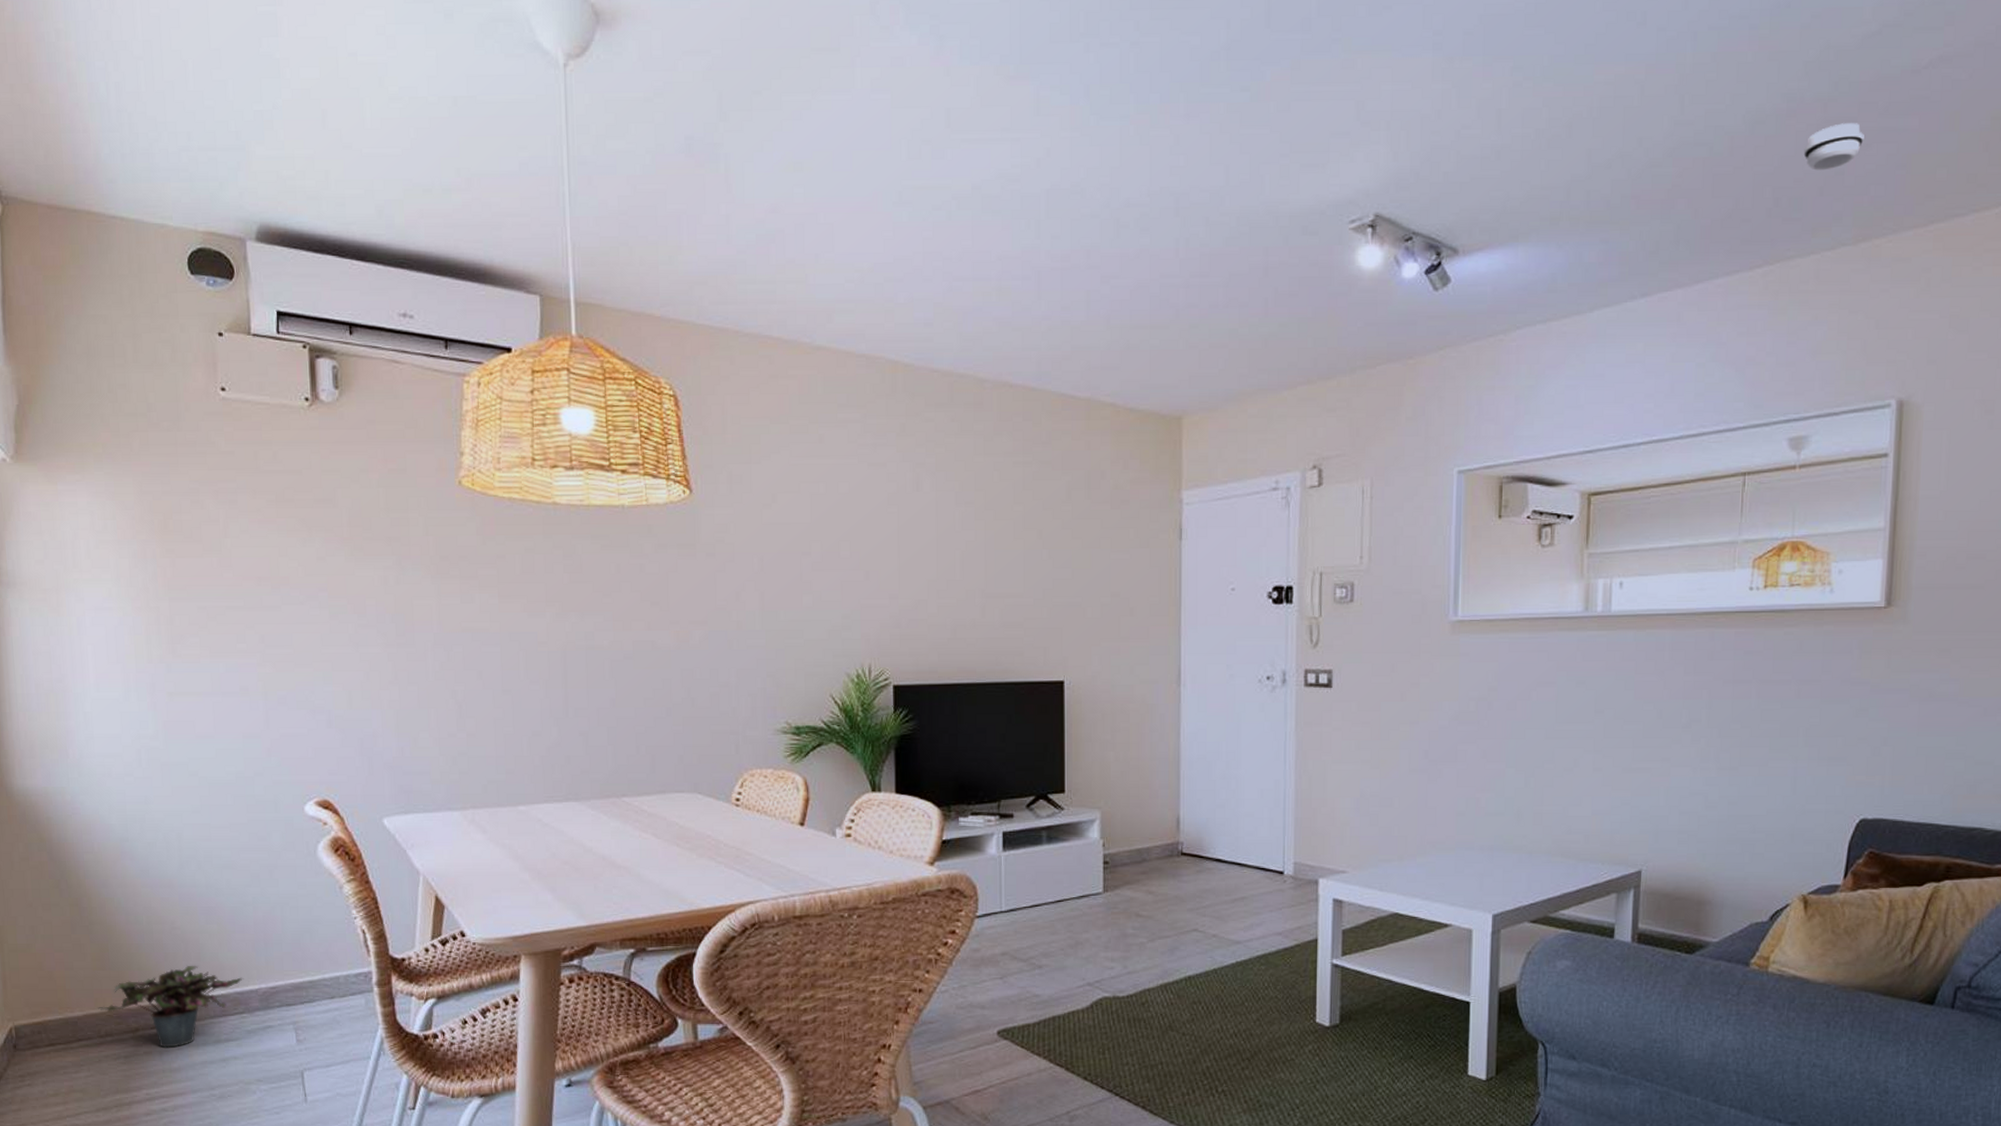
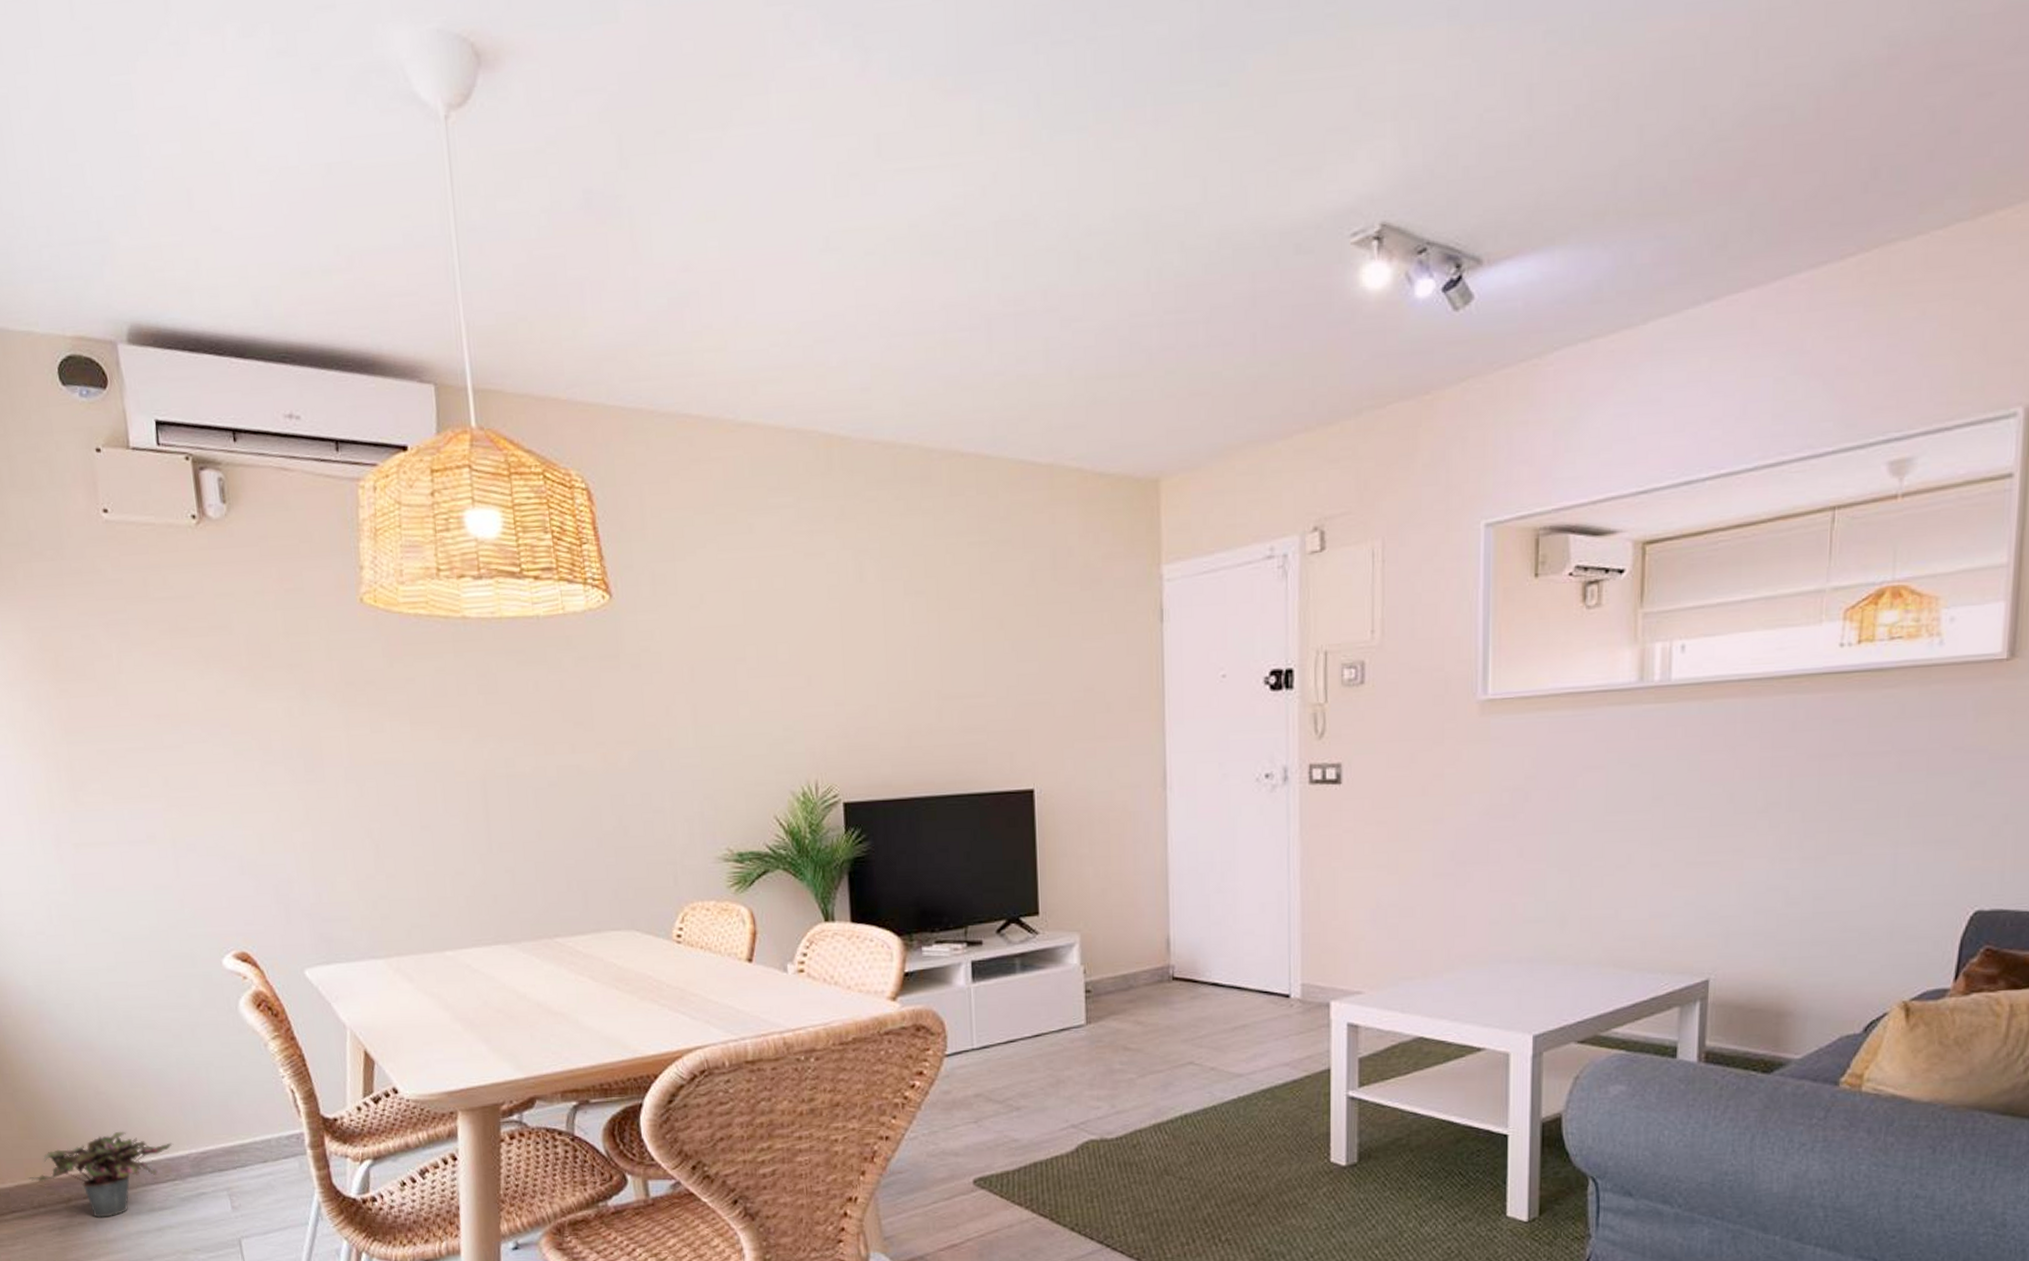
smoke detector: present [1803,123,1864,171] -> none [1909,67,1986,131]

